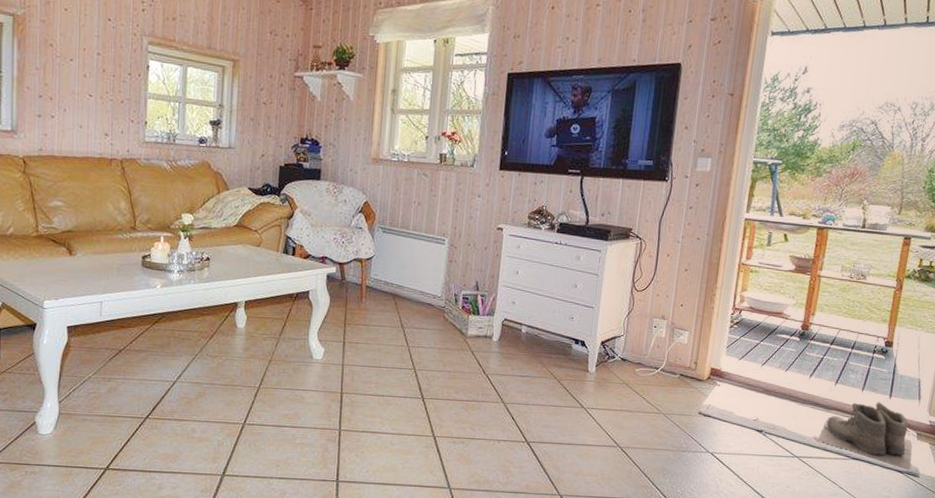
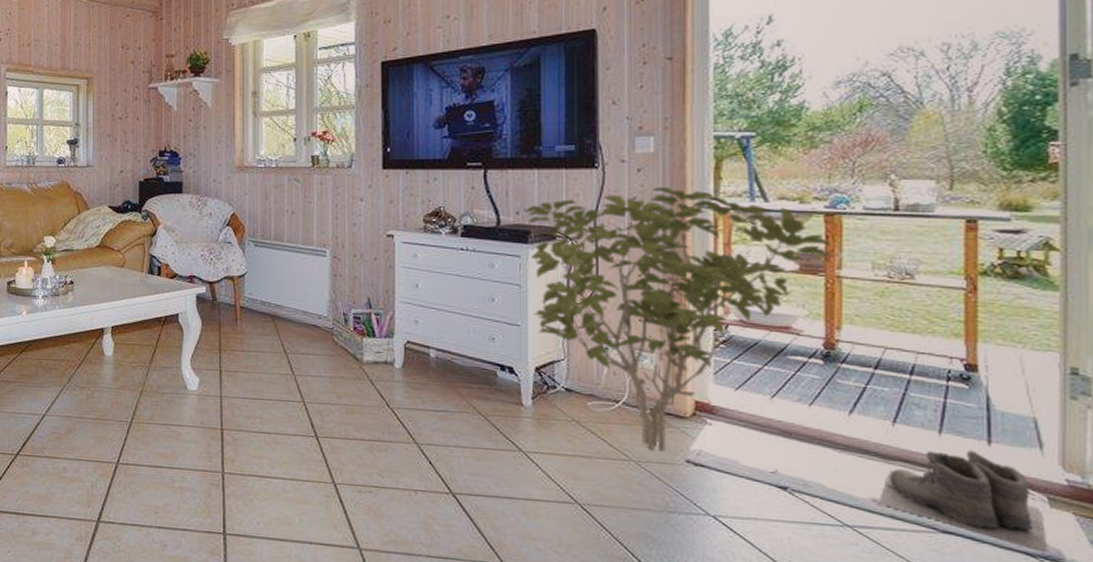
shrub: none [605,199,819,405] -> present [526,186,835,450]

